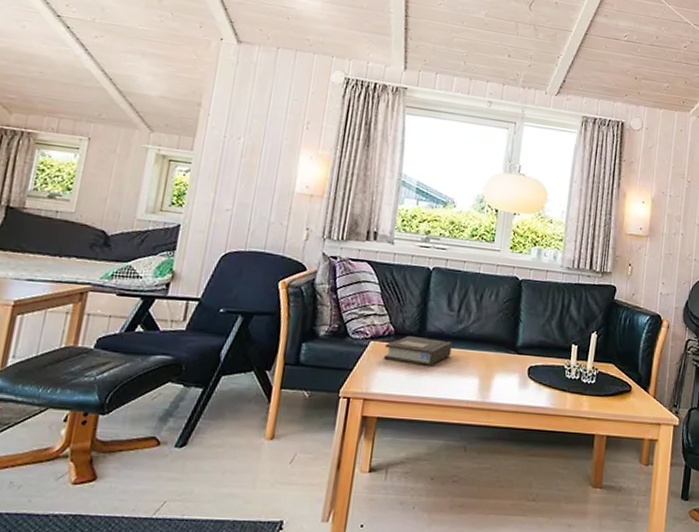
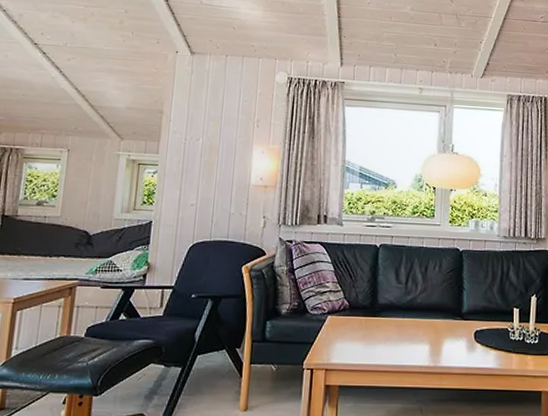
book: present [383,335,452,366] -> none [340,308,402,336]

